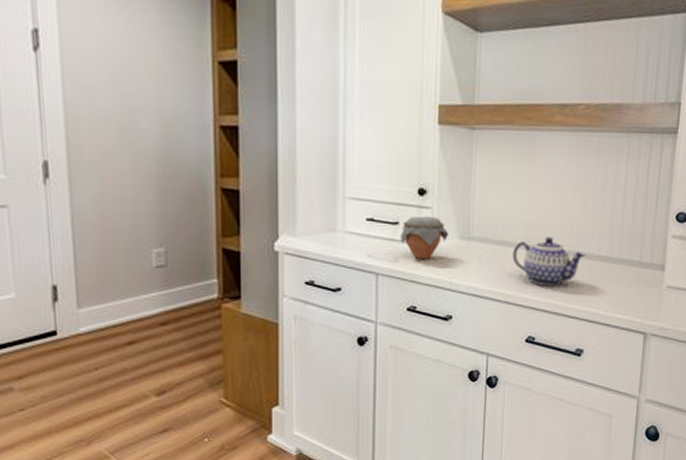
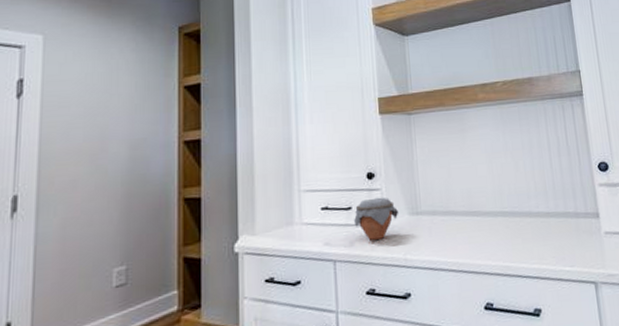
teapot: present [512,236,586,286] -> none [459,200,527,249]

